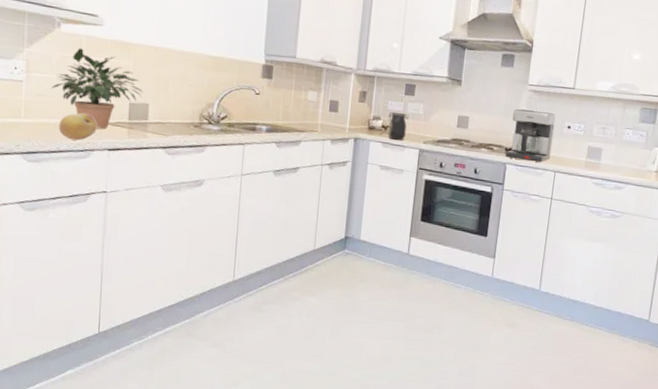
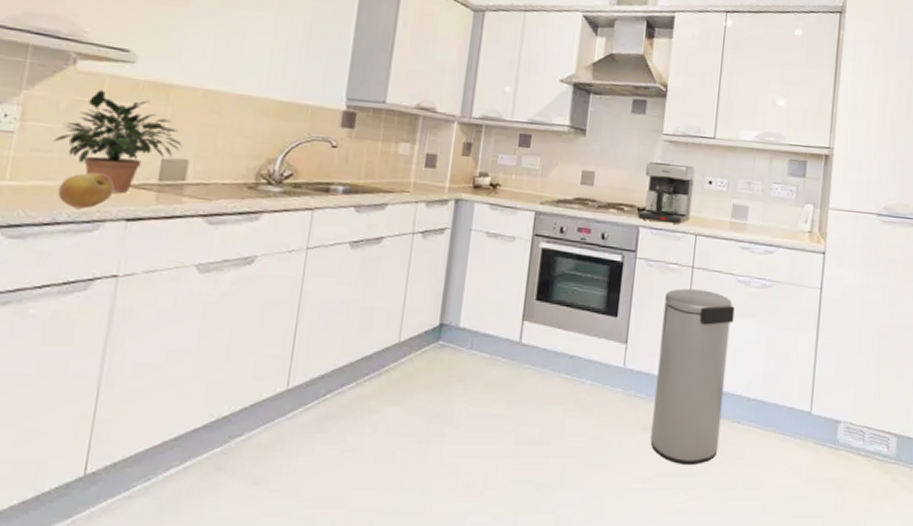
jar: present [387,111,409,140] -> none [496,166,523,201]
pedal bin: none [513,216,587,355] -> present [650,288,735,464]

